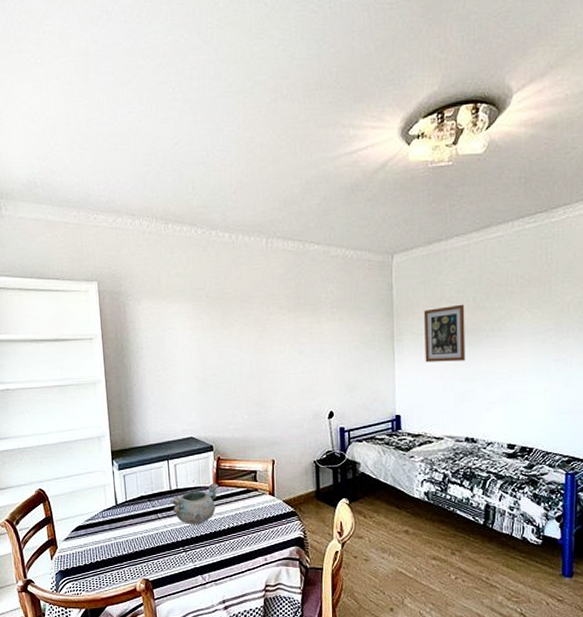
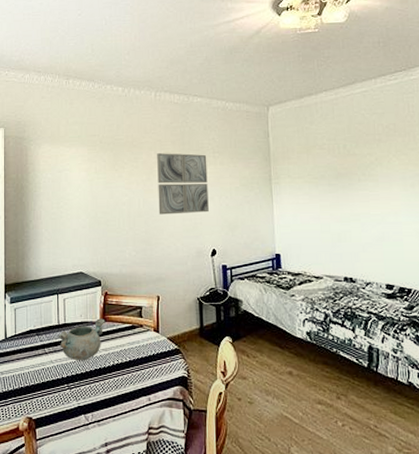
wall art: none [270,308,326,376] -> present [157,153,209,215]
wall art: present [423,304,465,363] -> none [298,151,339,204]

